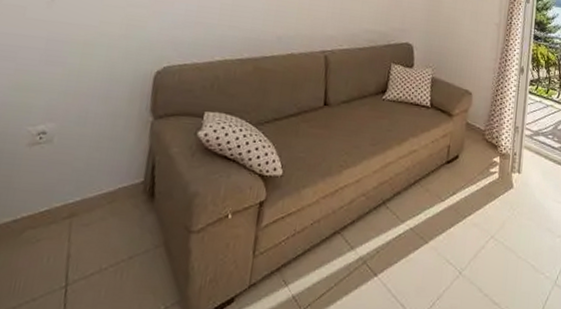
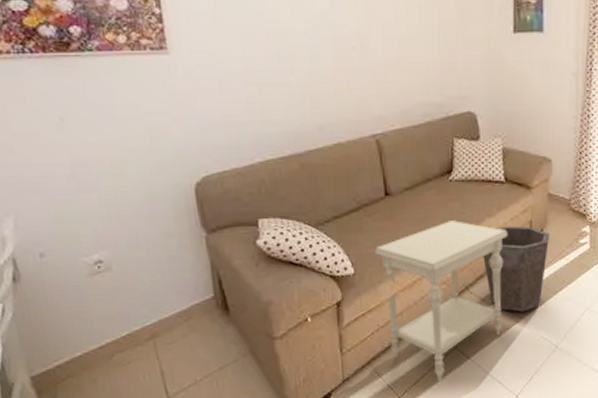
side table: none [302,136,427,299] -> present [374,220,507,382]
waste bin: none [402,147,465,233] -> present [483,225,550,312]

